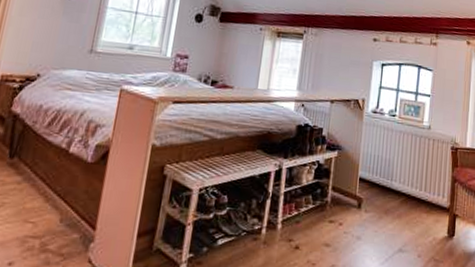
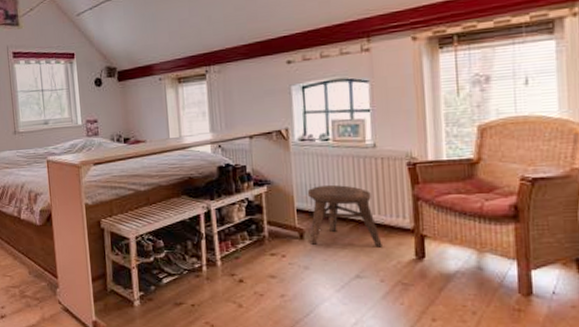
stool: none [365,158,424,223] -> present [307,185,382,247]

